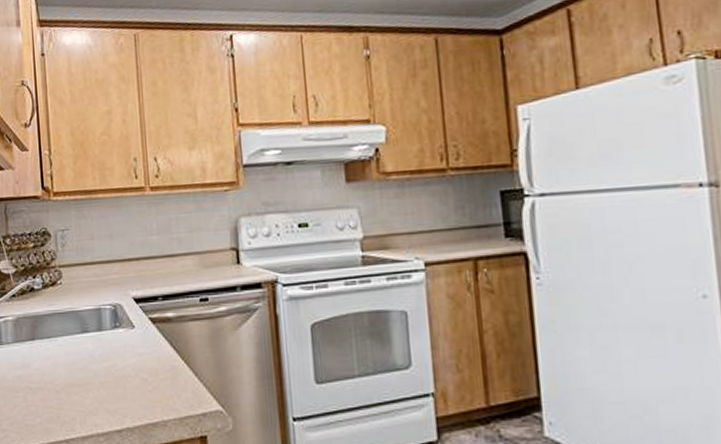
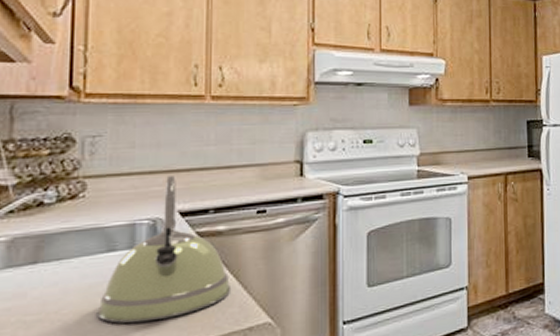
kettle: none [80,265,184,398] -> present [97,176,232,323]

